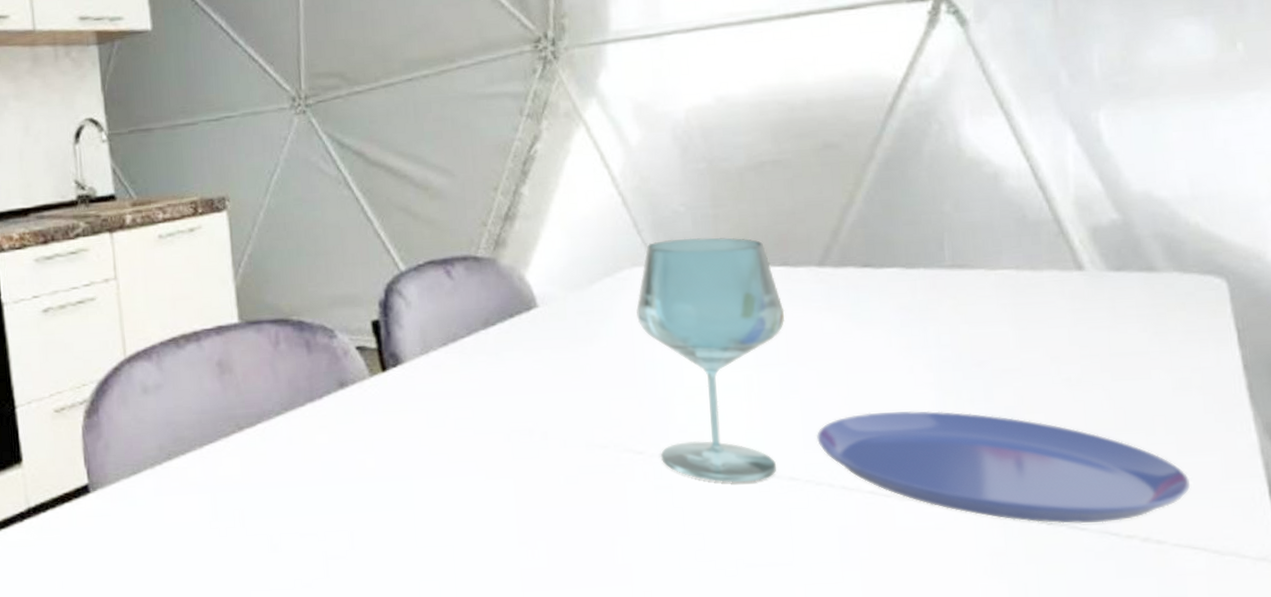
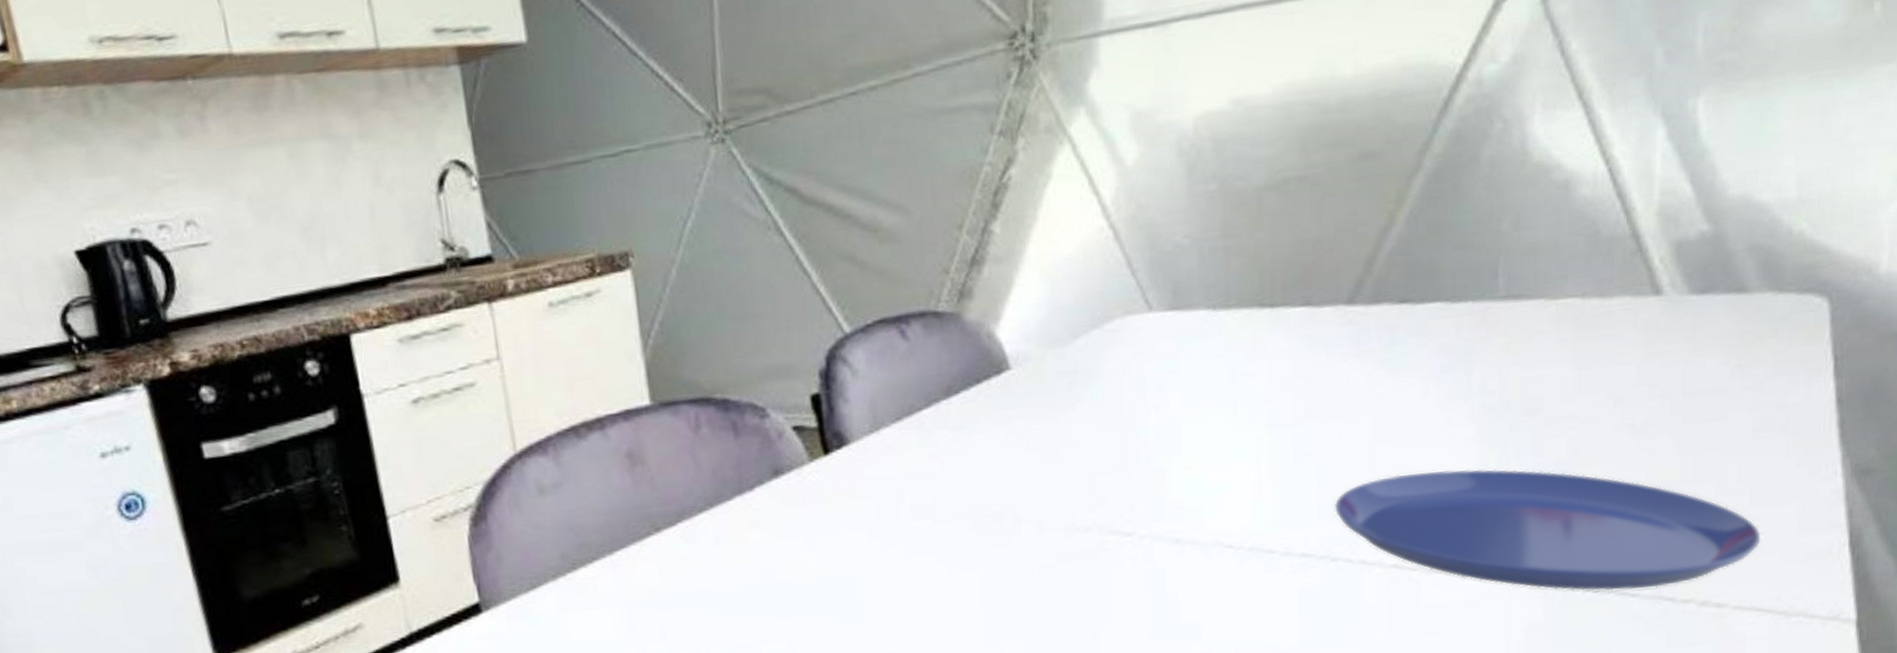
wine glass: present [636,237,785,483] -> none [1128,274,1304,564]

